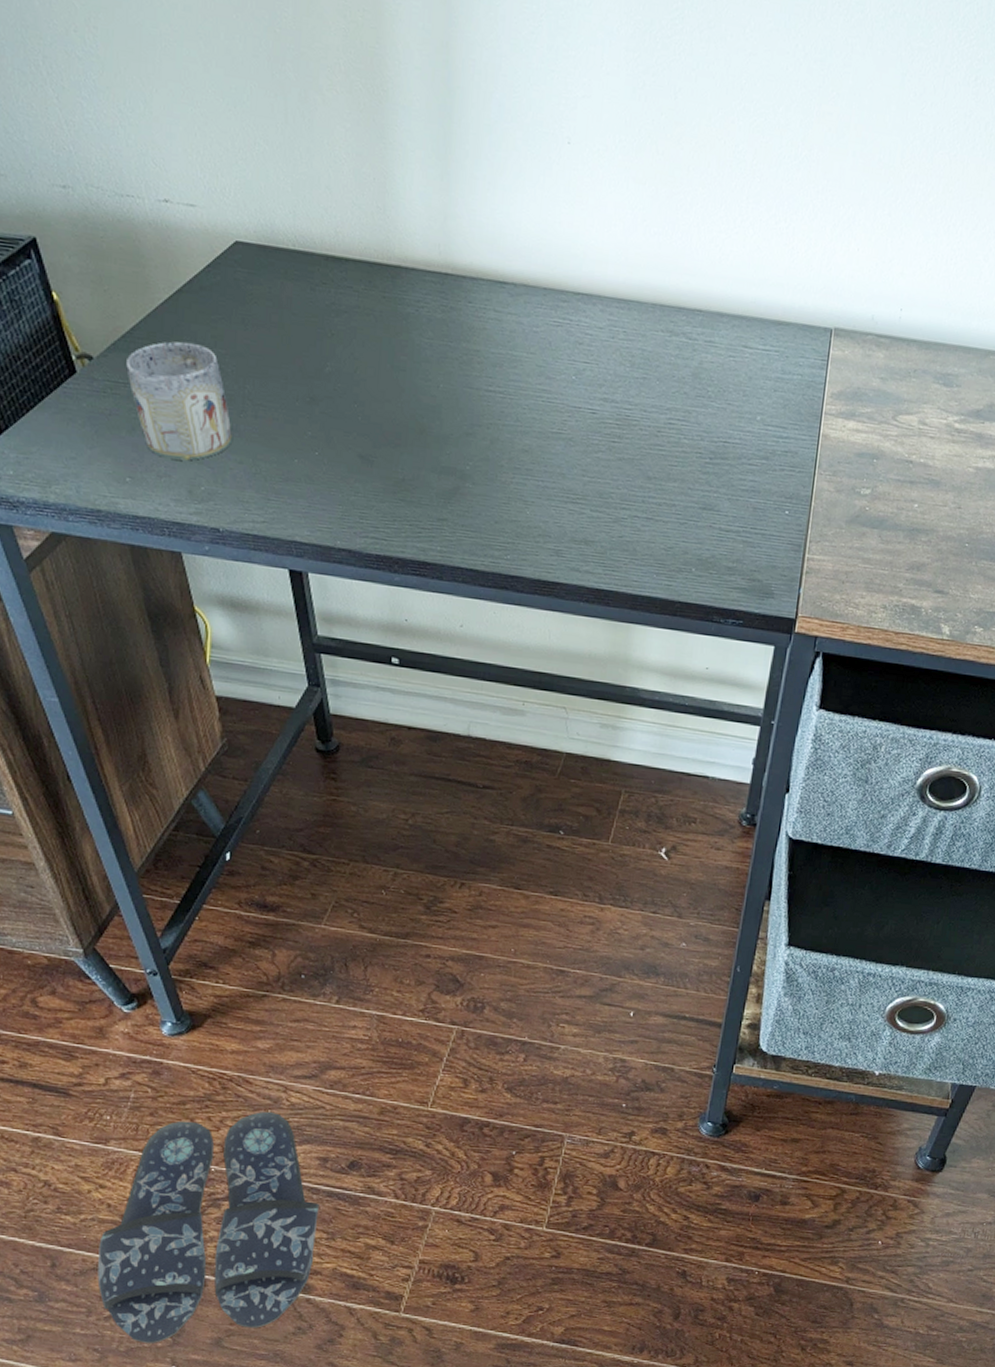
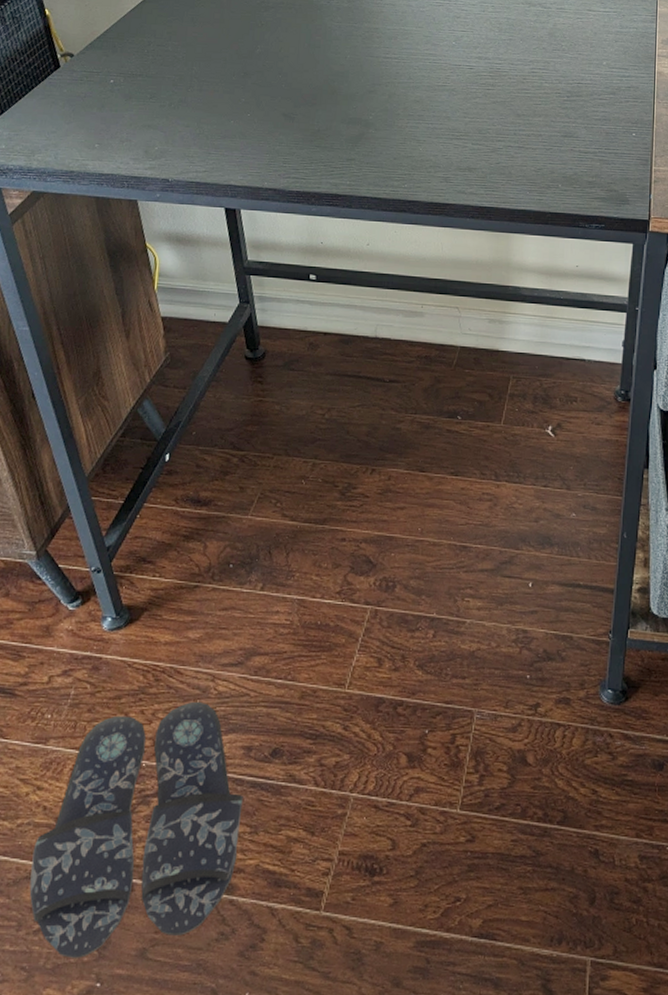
mug: present [126,341,233,461] -> none [99,38,182,128]

